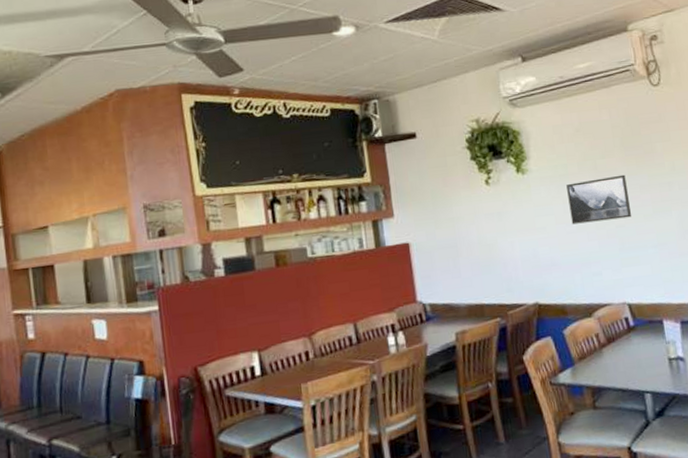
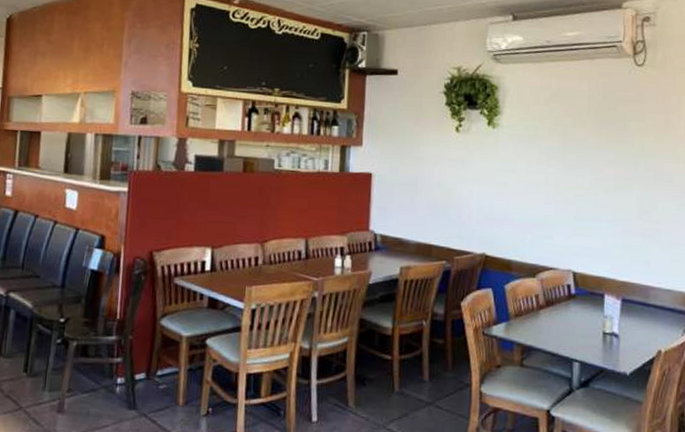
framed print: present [566,174,631,225] -> none [532,145,593,189]

